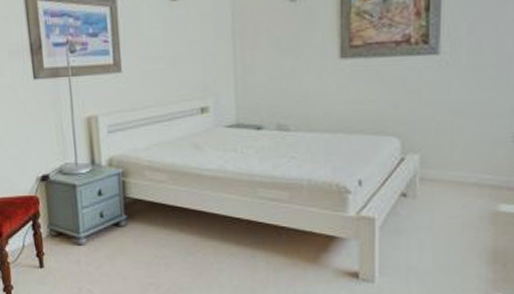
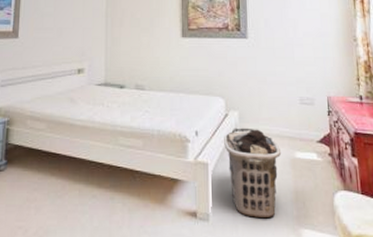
clothes hamper: none [397,175,479,282] -> present [224,128,282,219]

